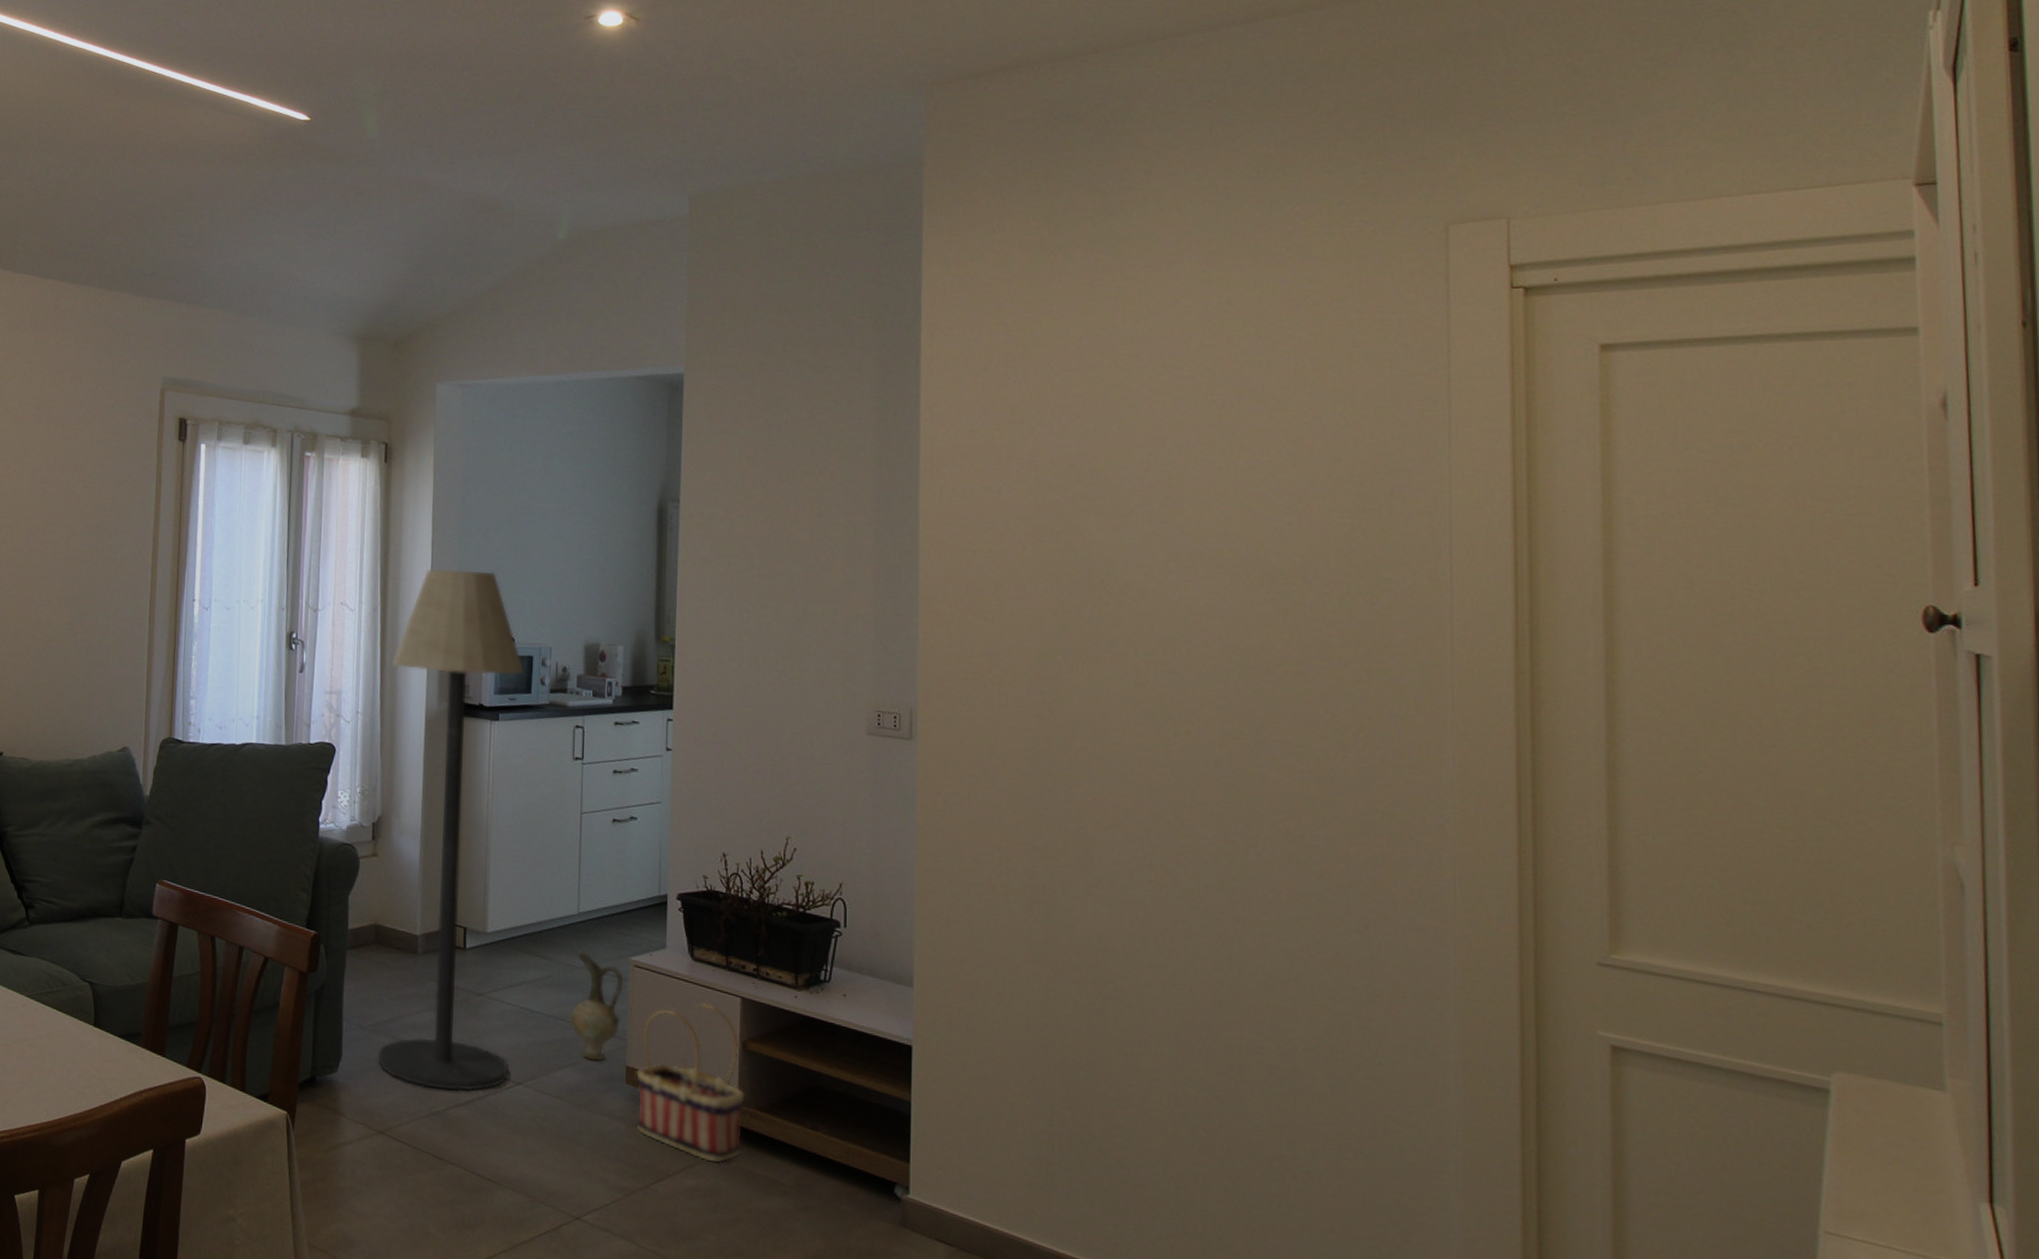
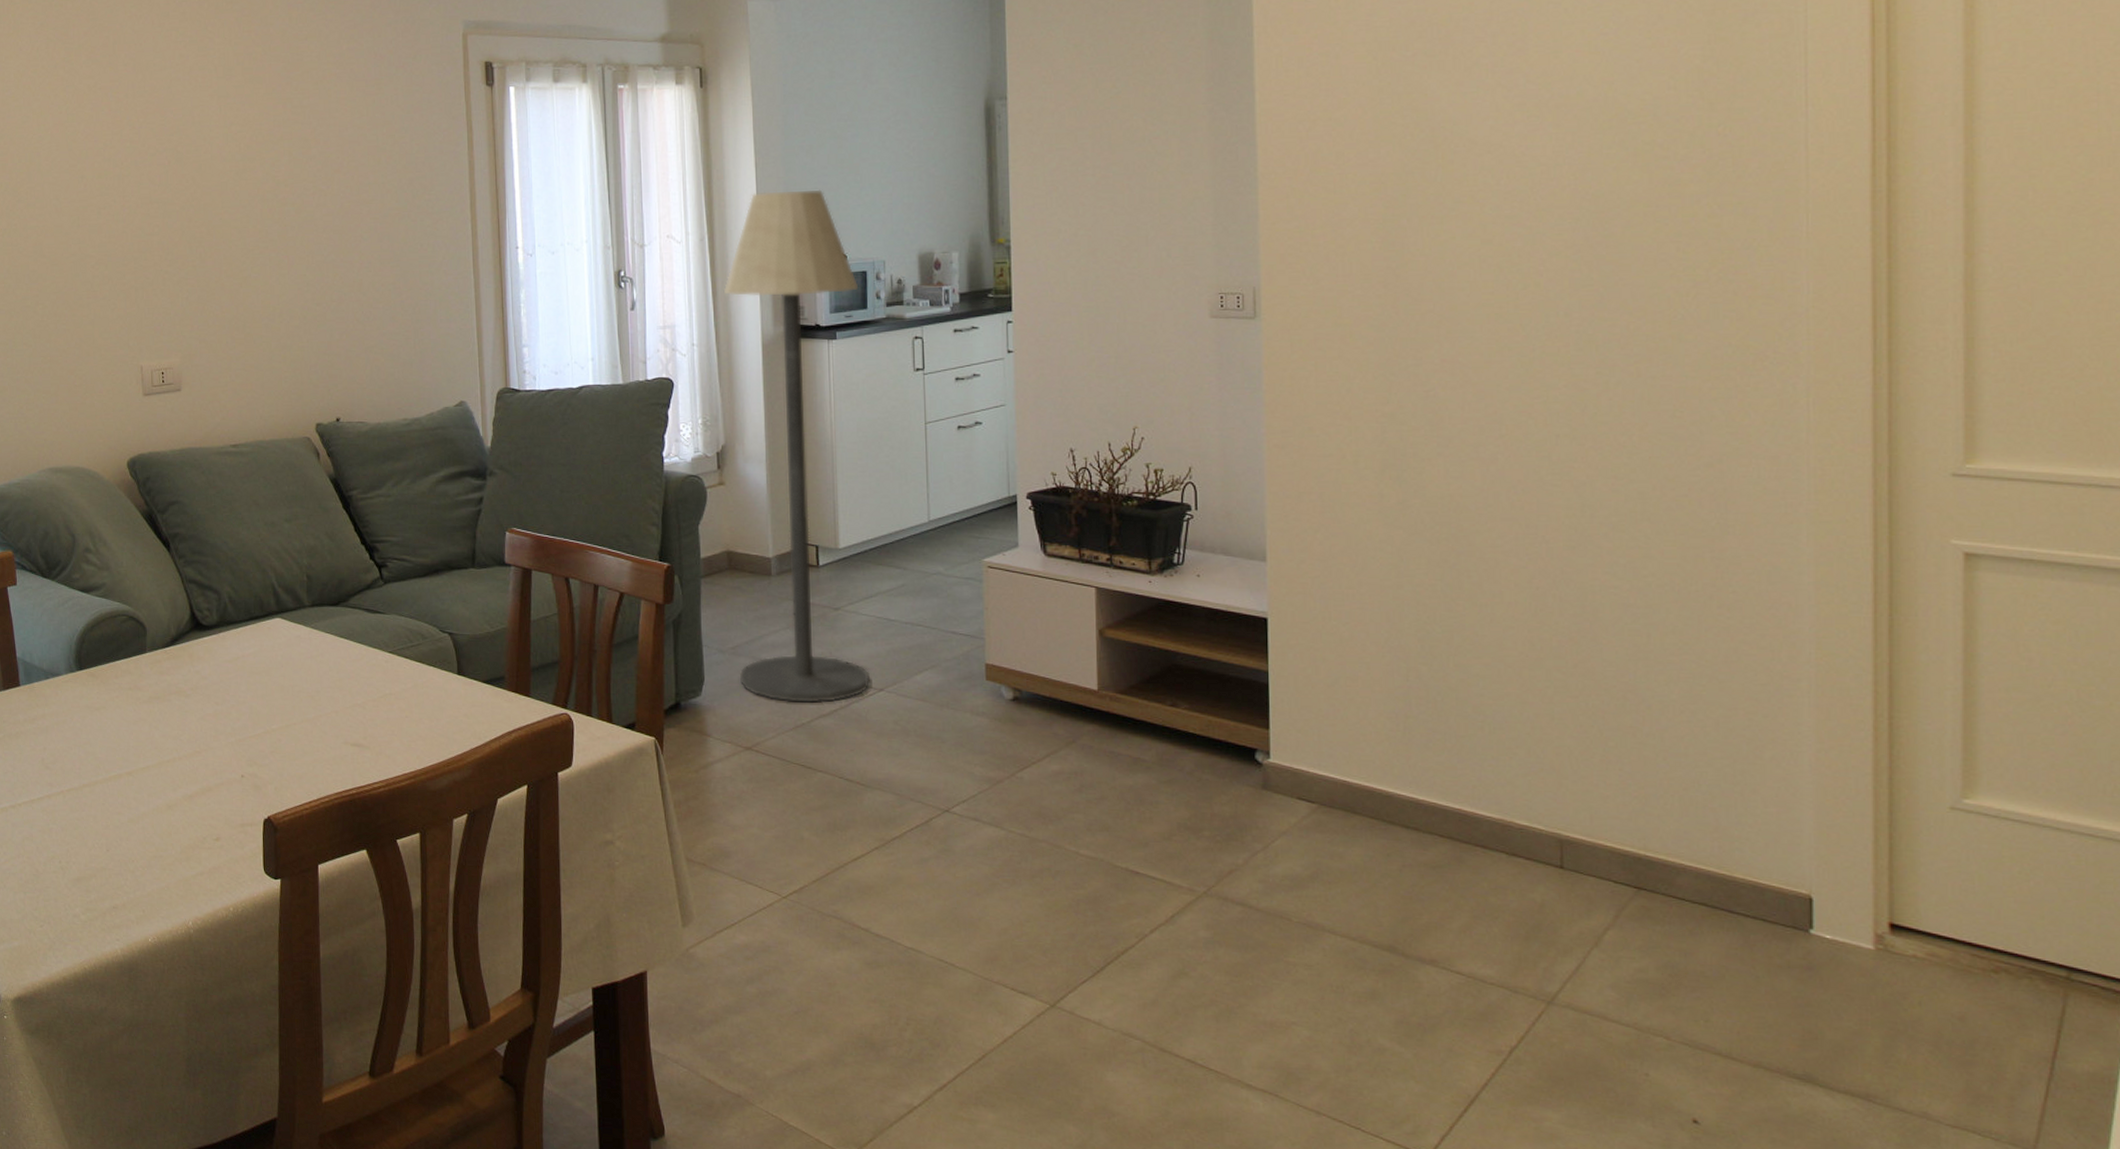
ceramic jug: present [569,950,624,1061] -> none [927,557,979,662]
basket: present [636,1003,745,1163] -> none [996,596,1104,747]

